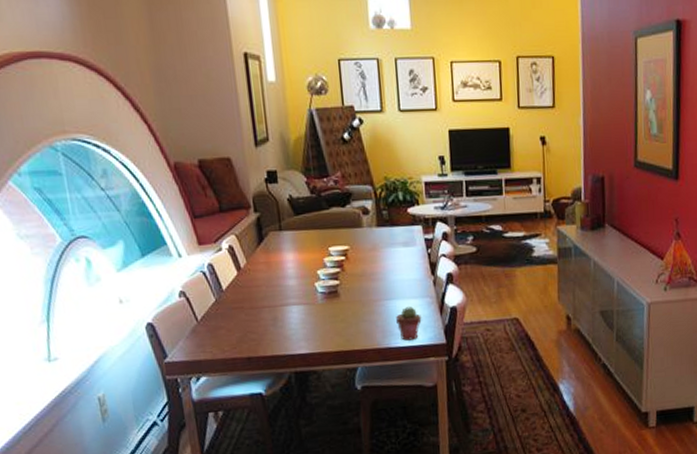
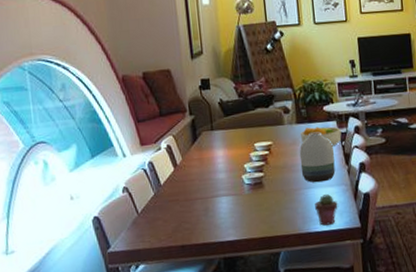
vase: none [379,238,420,294] -> present [299,133,336,183]
fruit bowl: none [380,231,428,254] -> present [299,126,342,147]

